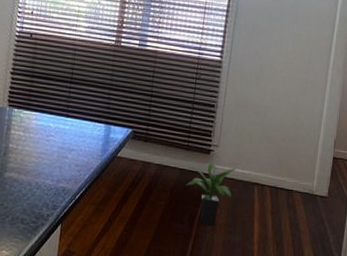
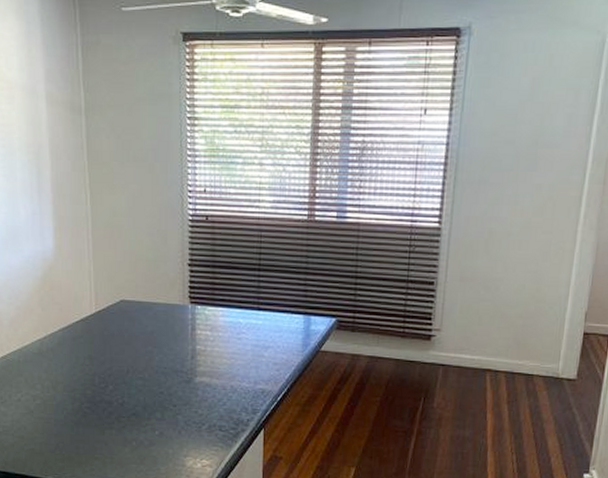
potted plant: present [186,162,236,226] -> none [404,349,463,420]

